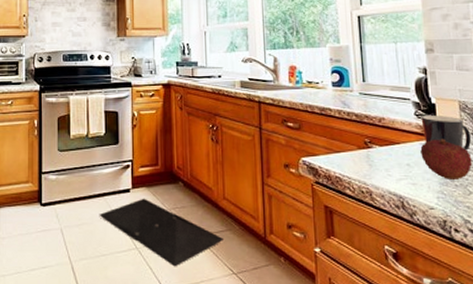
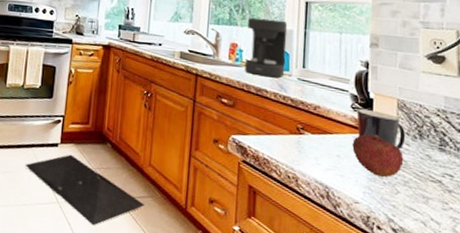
coffee maker: none [304,37,346,96] -> present [245,18,288,78]

